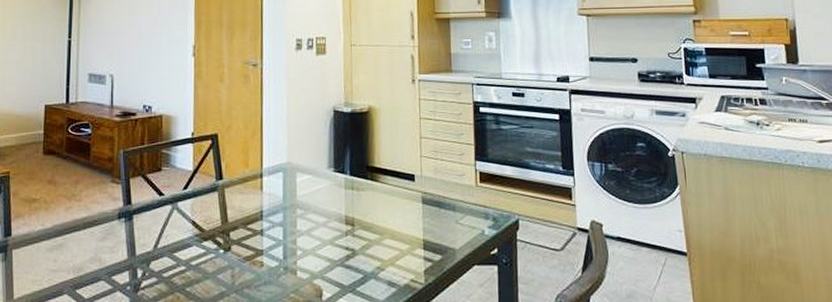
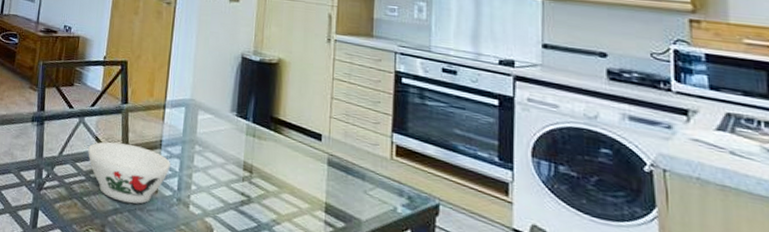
bowl: none [185,221,275,284] -> present [88,141,171,204]

